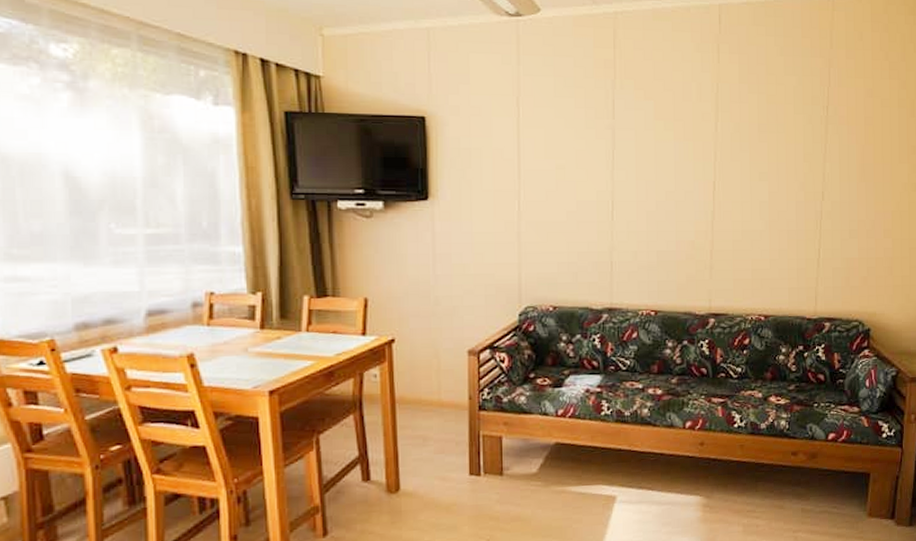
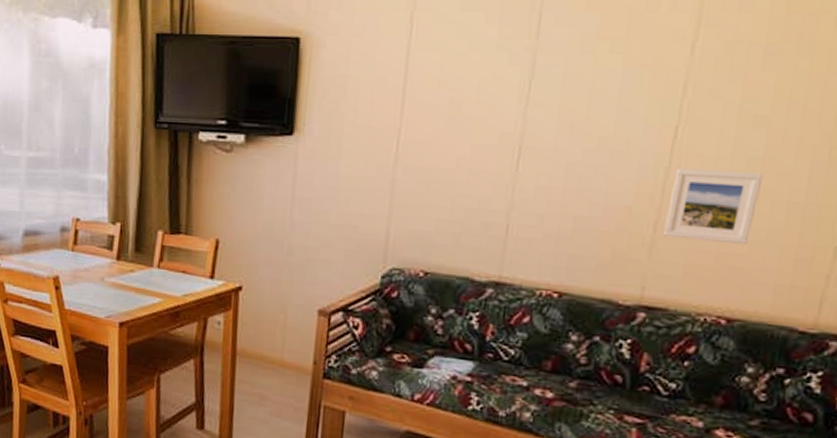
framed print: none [717,210,771,263] -> present [664,167,764,245]

